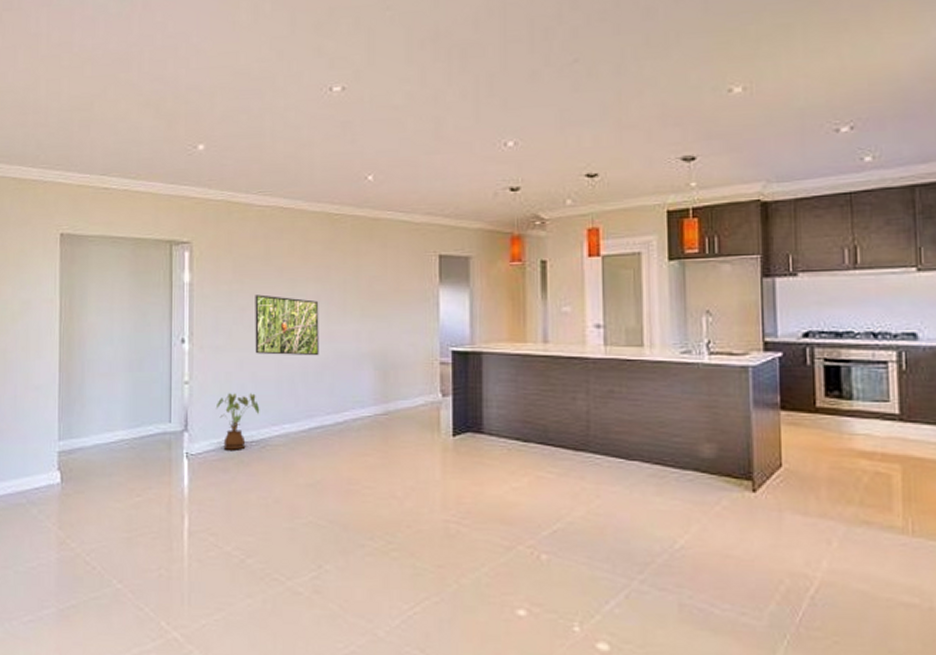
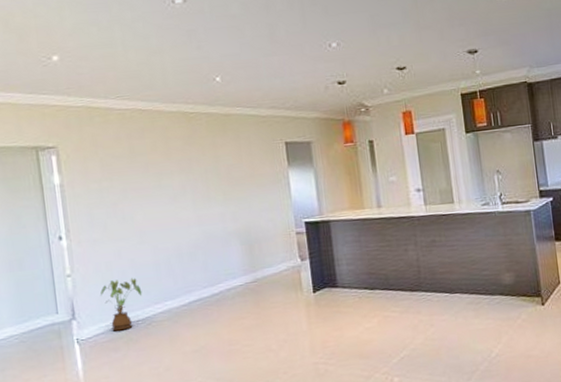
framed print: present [255,294,319,356] -> none [125,189,190,243]

